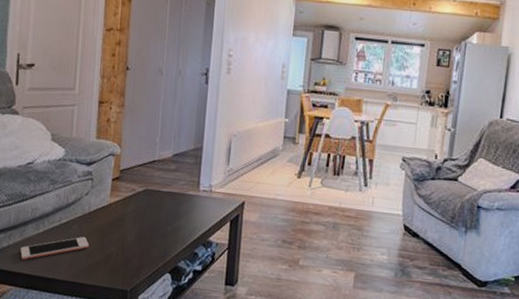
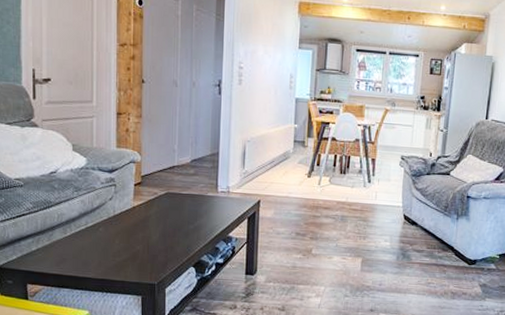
cell phone: present [20,236,90,260] -> none [50,237,117,262]

